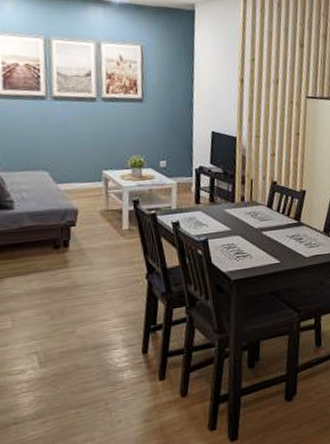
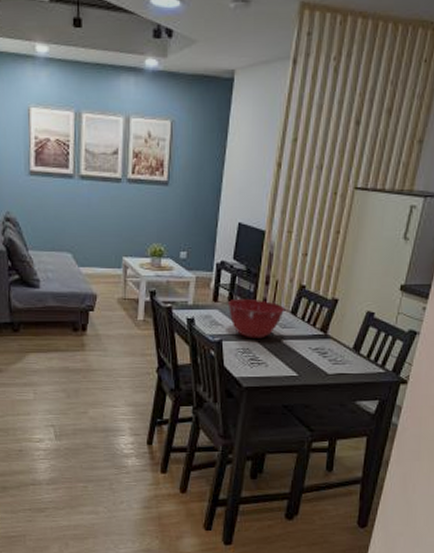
mixing bowl: none [209,198,262,234] -> present [227,298,286,338]

